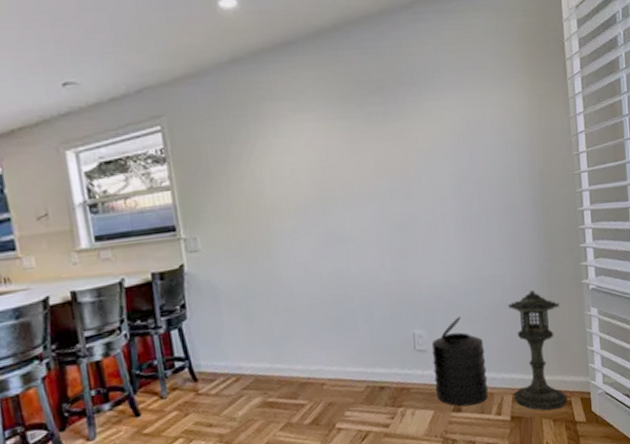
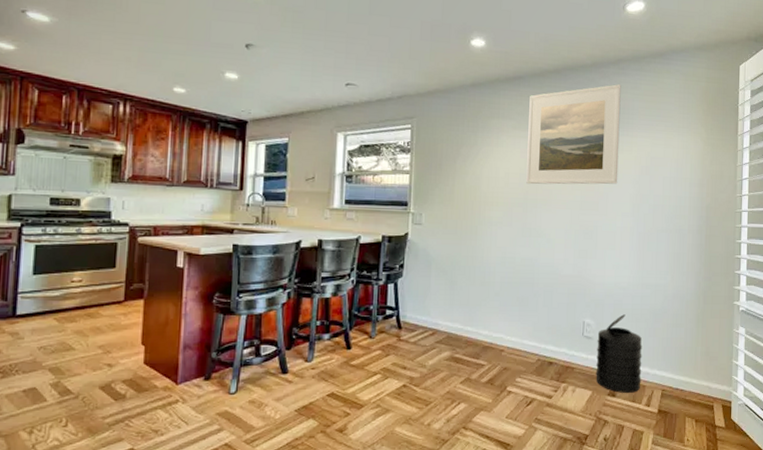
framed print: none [306,34,431,180] -> present [526,84,621,185]
lantern: present [508,289,568,411] -> none [663,302,712,411]

